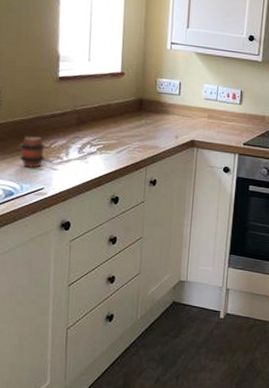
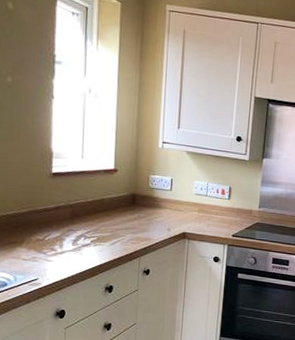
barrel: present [19,136,46,168] -> none [12,229,39,260]

